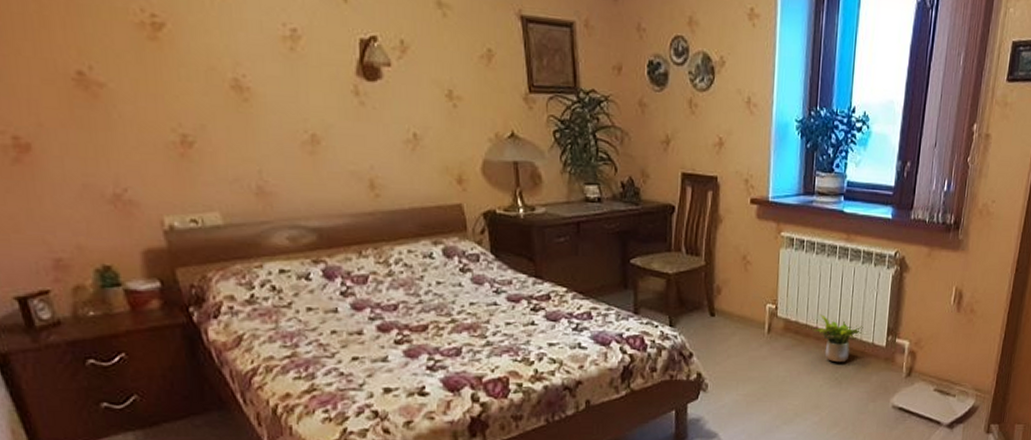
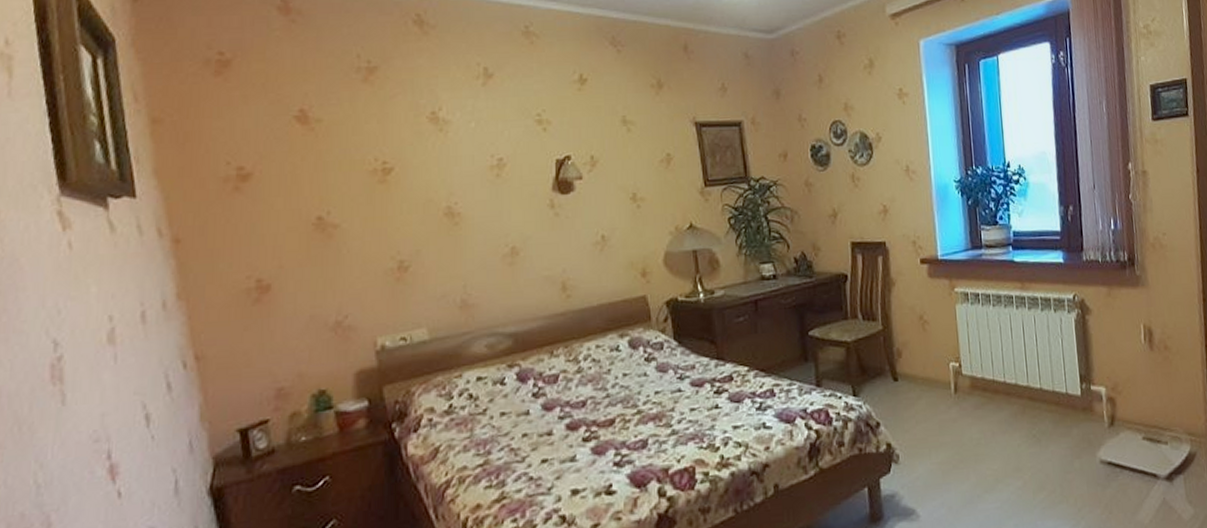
potted plant: present [813,314,863,363] -> none [1002,367,1054,418]

